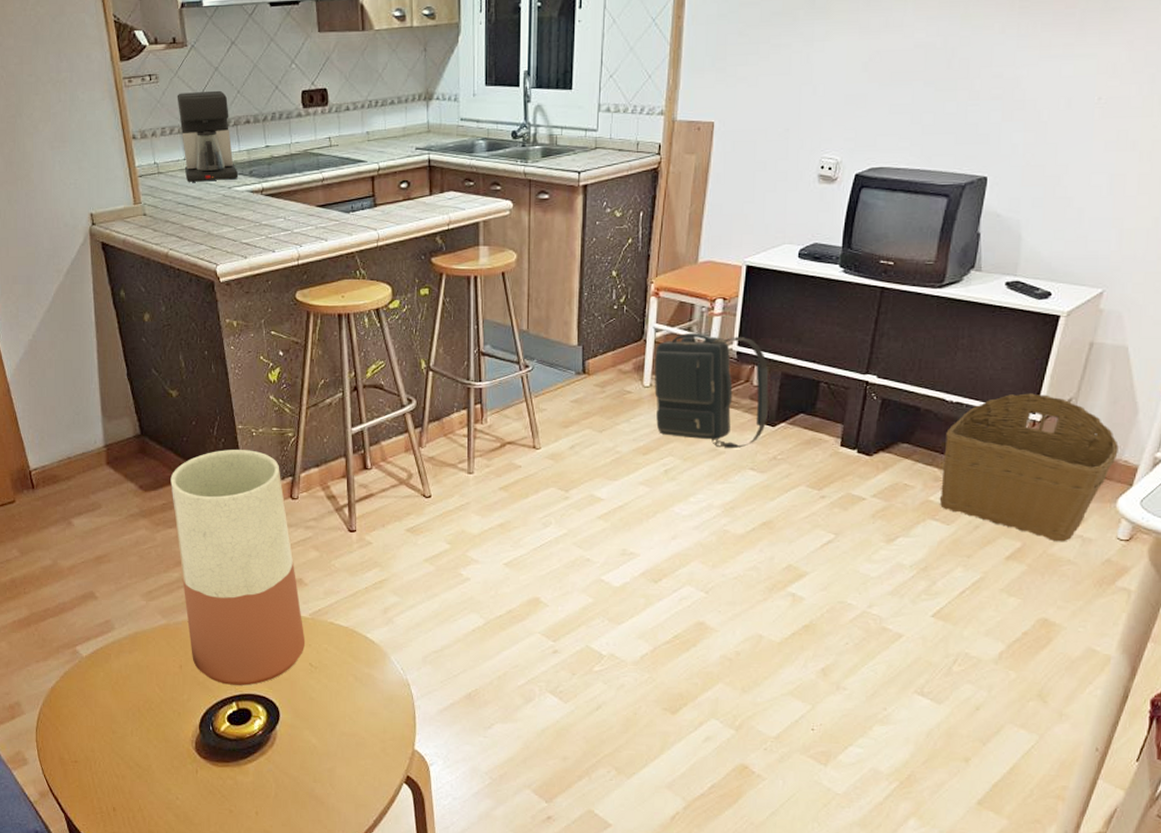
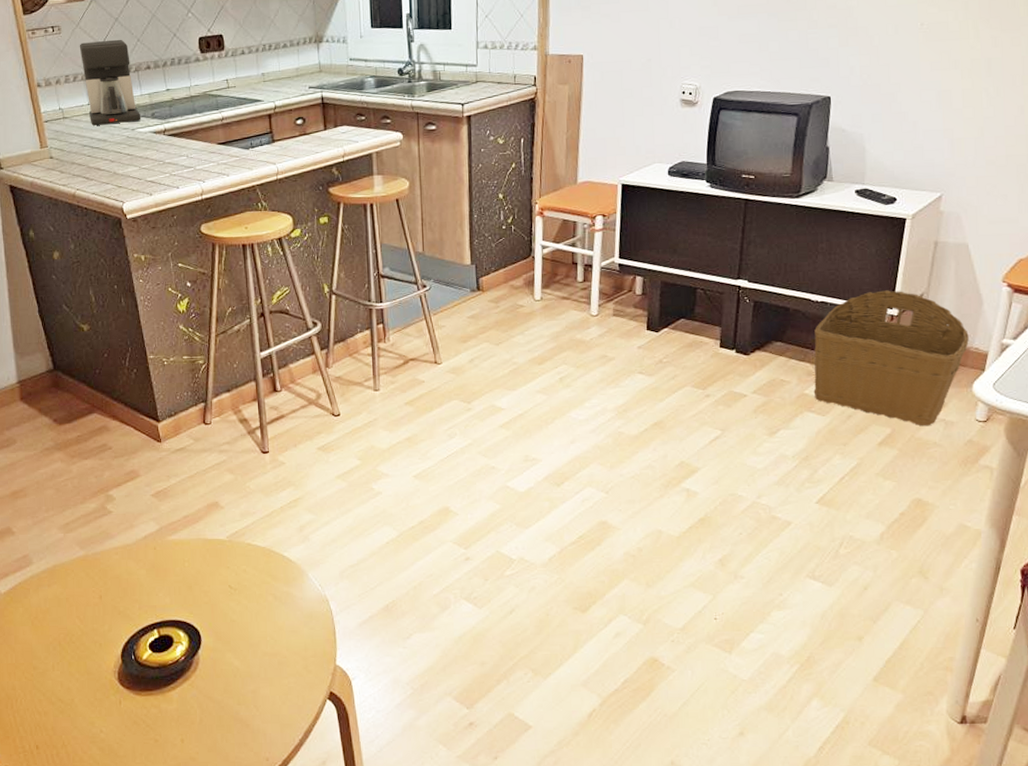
vase: present [170,450,304,686] -> none [84,379,223,612]
backpack: present [654,332,769,449] -> none [543,247,651,355]

